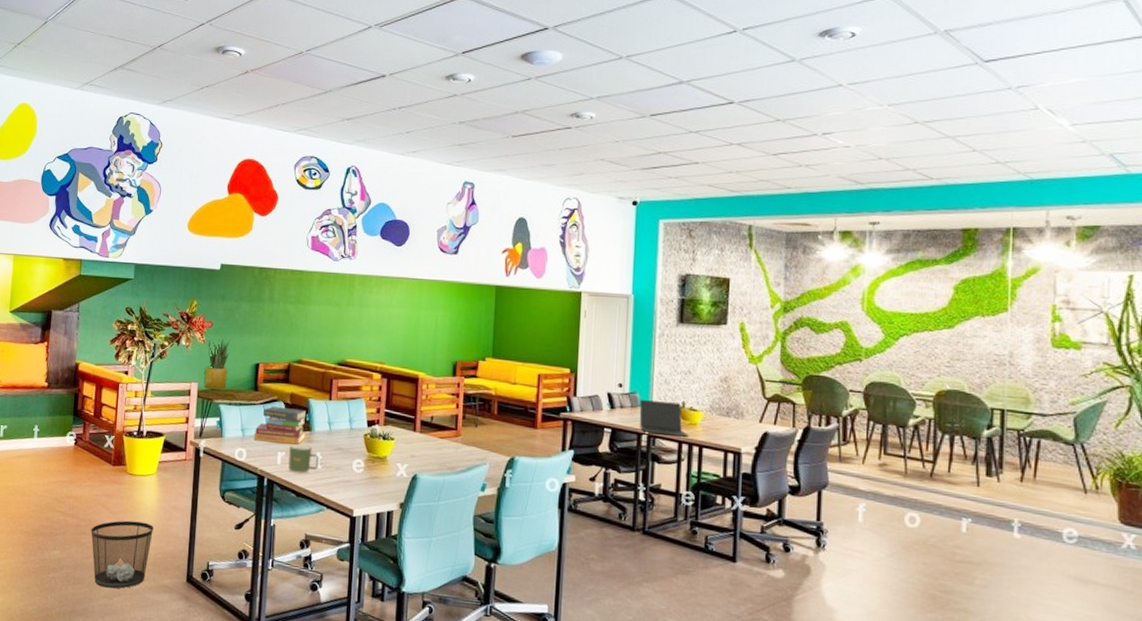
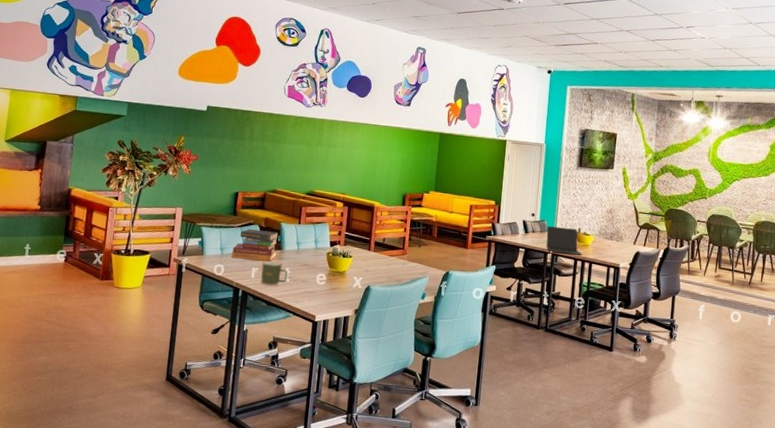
waste bin: present [91,520,155,589] -> none [77,328,138,389]
planter: present [204,337,231,390] -> none [188,169,214,214]

